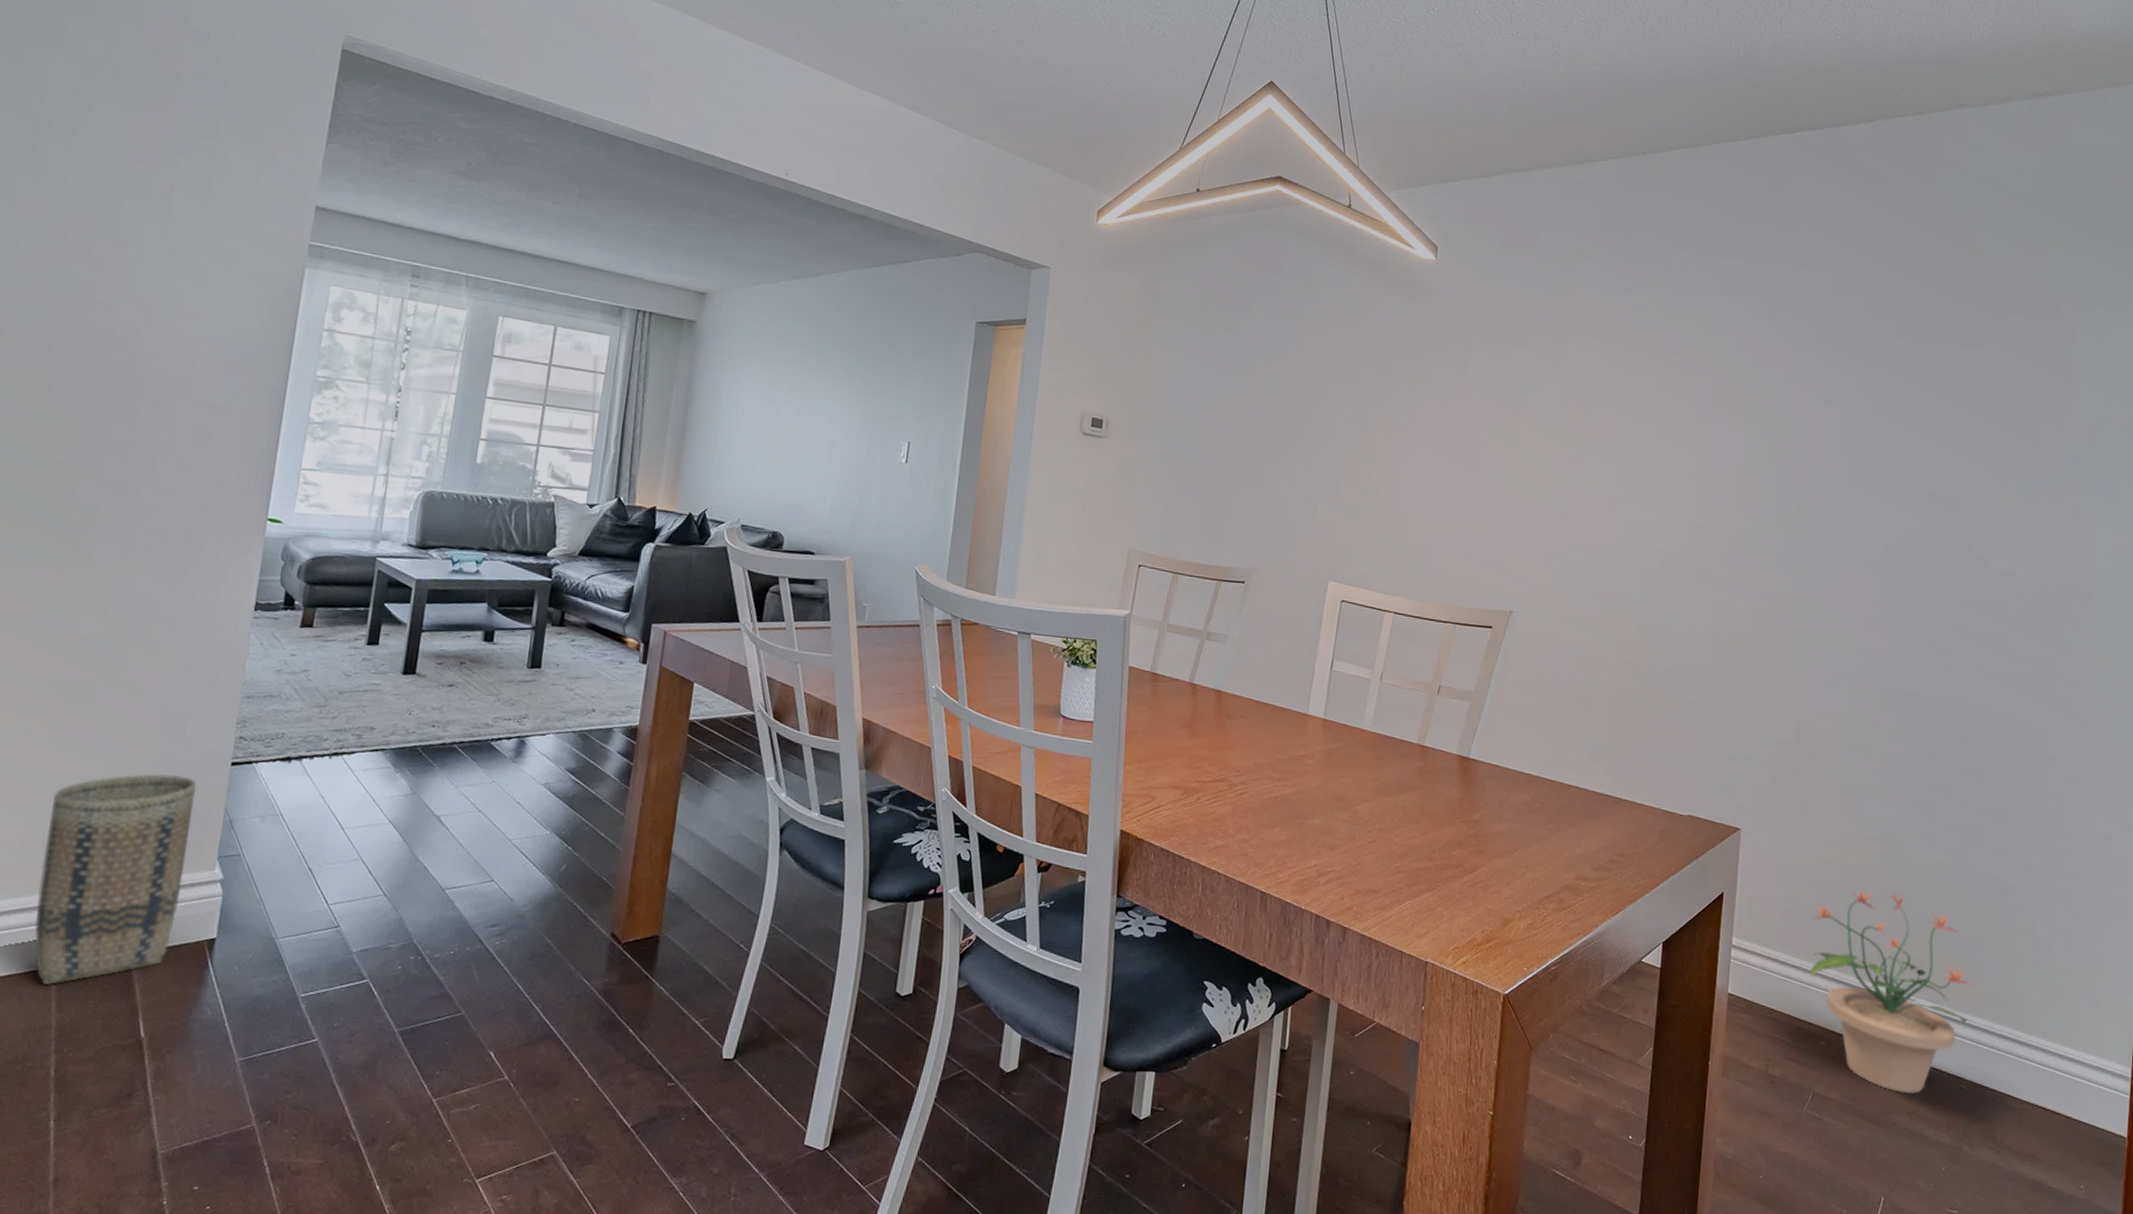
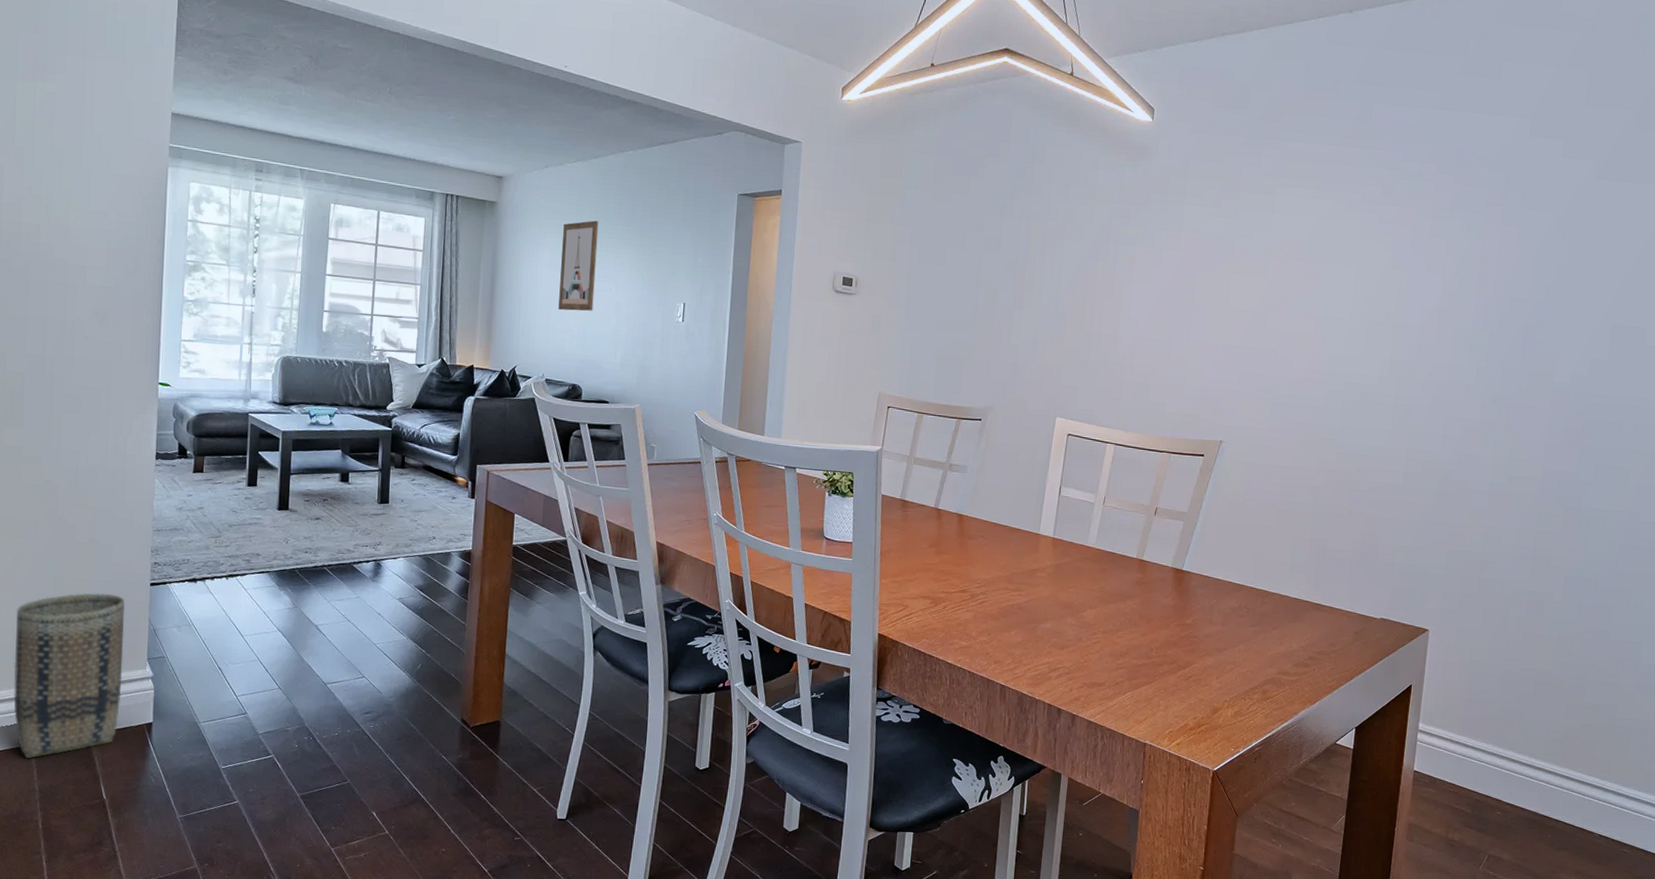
wall art: none [761,345,815,448] -> present [558,220,599,311]
potted plant: present [1811,888,1974,1094] -> none [1489,681,1641,857]

